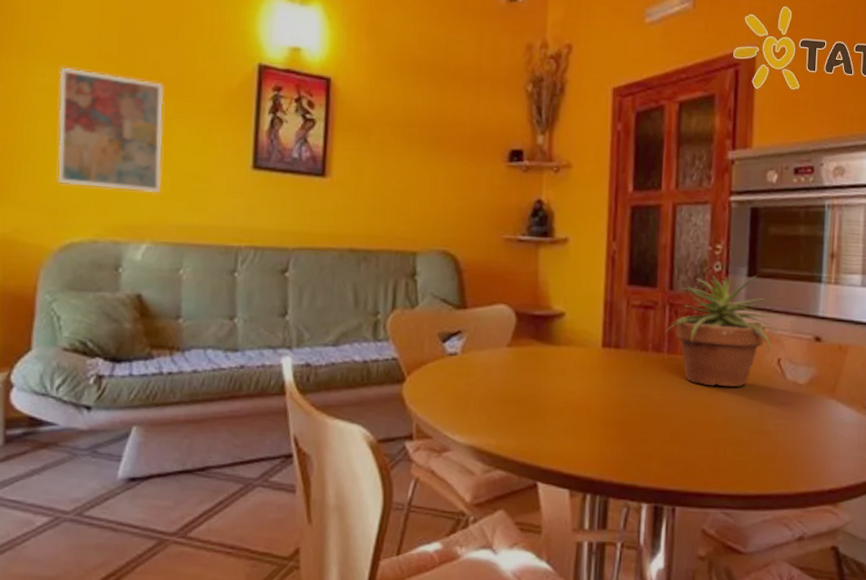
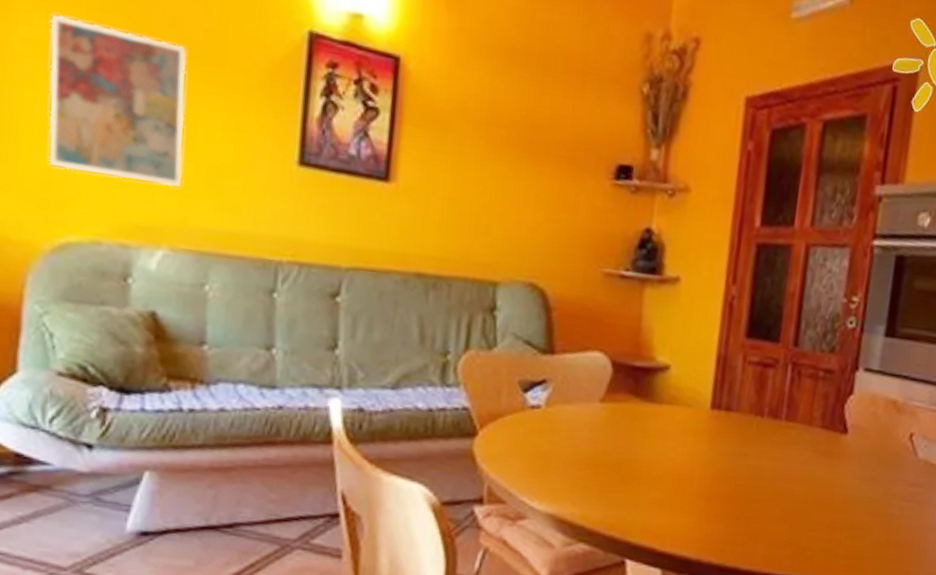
potted plant: present [664,276,783,388] -> none [784,333,920,464]

